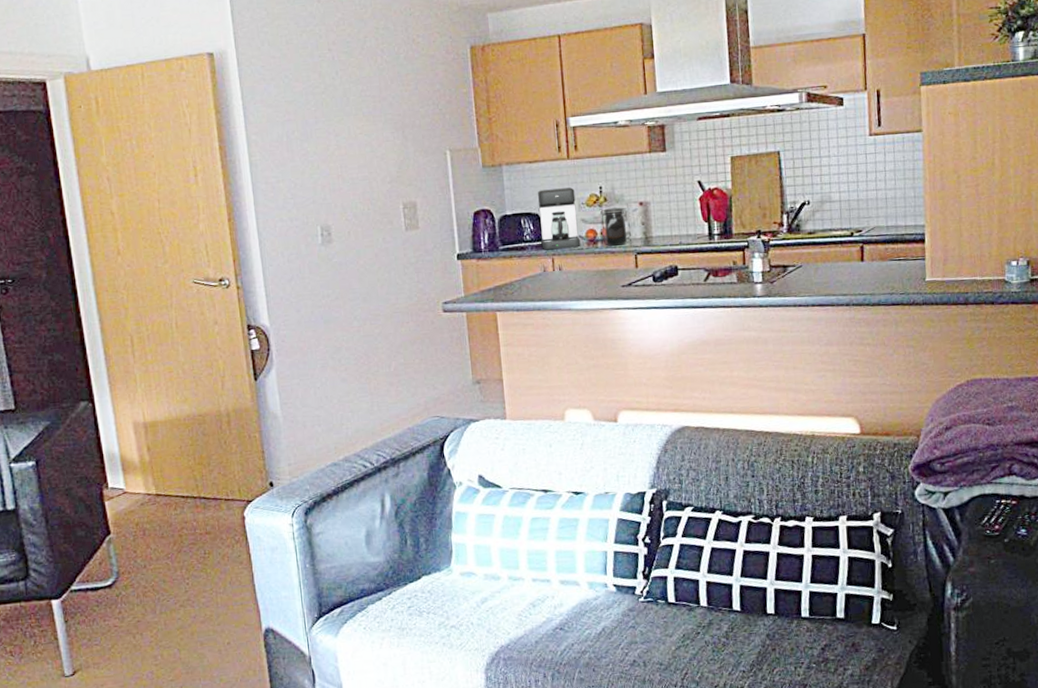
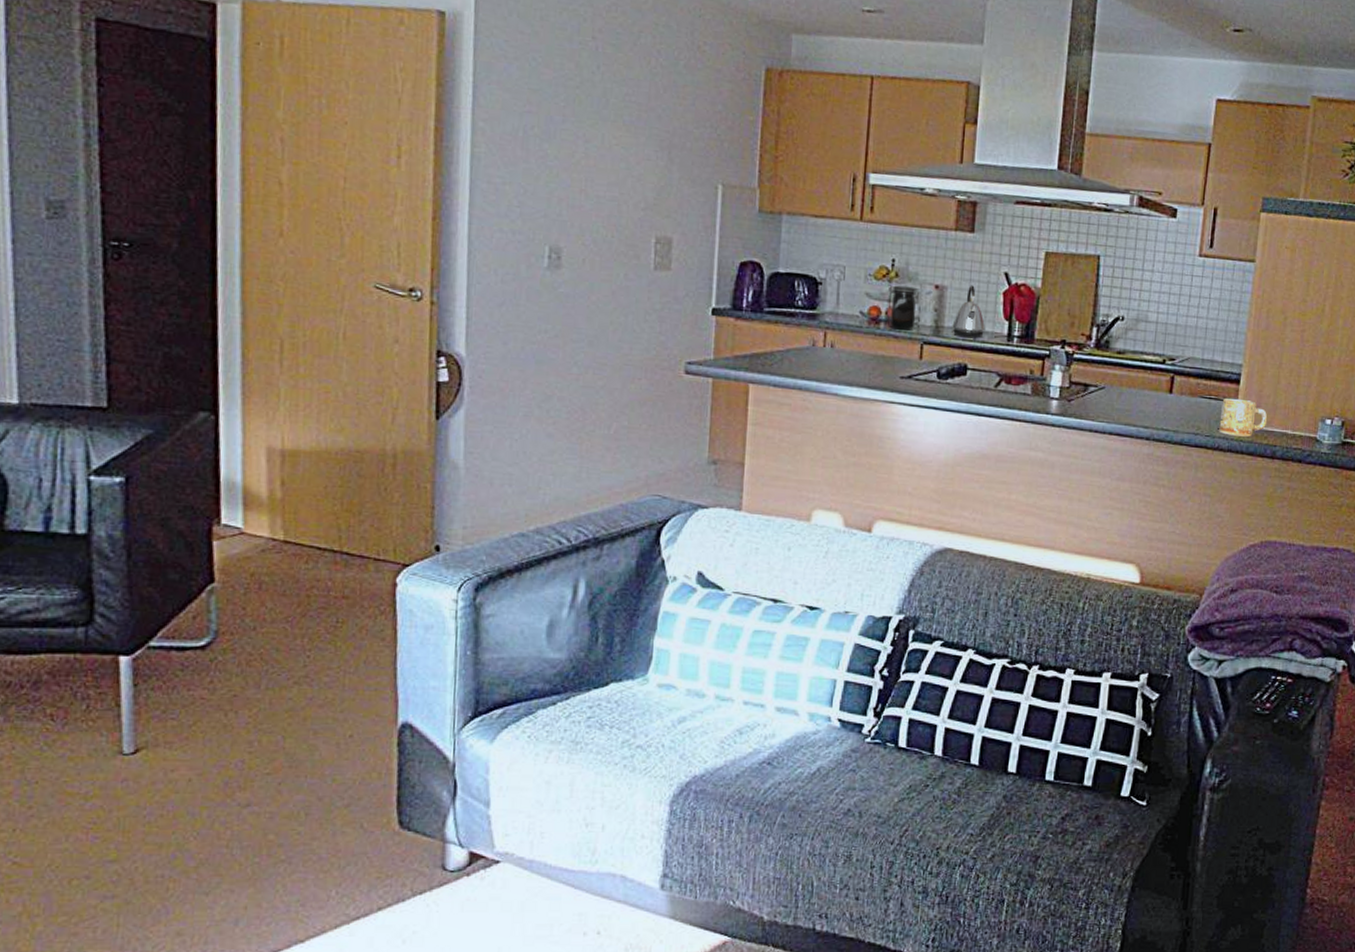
coffee maker: present [538,187,581,250] -> none [814,250,863,325]
kettle: none [659,197,689,244] -> present [952,285,986,339]
mug: none [911,256,956,290] -> present [1219,397,1268,437]

